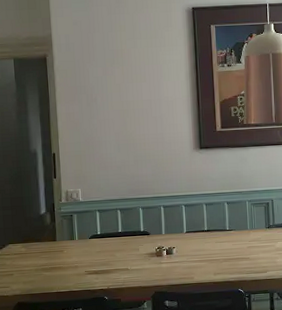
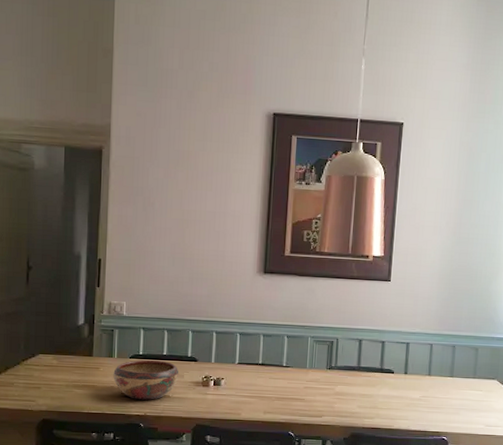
decorative bowl: none [76,237,135,275] -> present [113,359,179,400]

